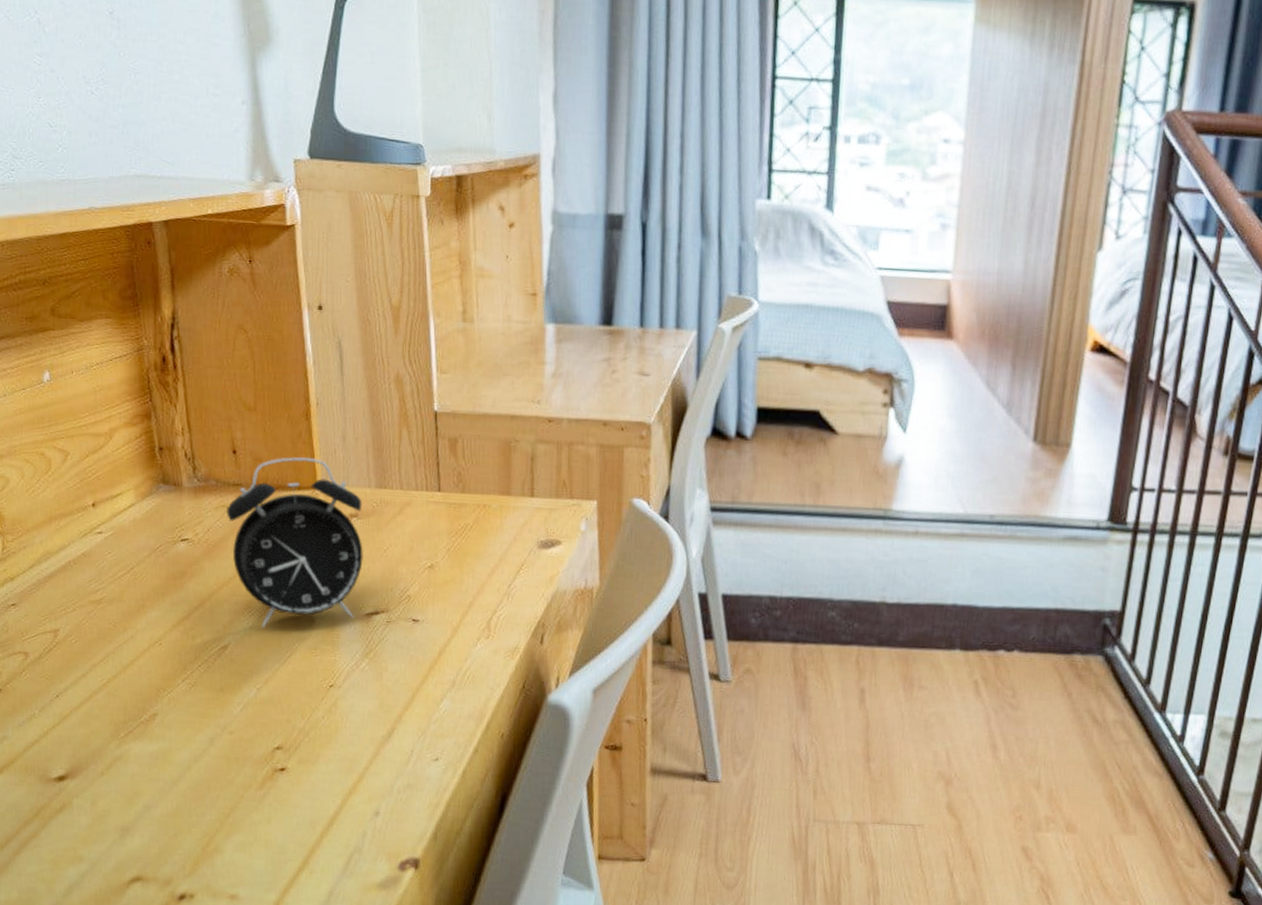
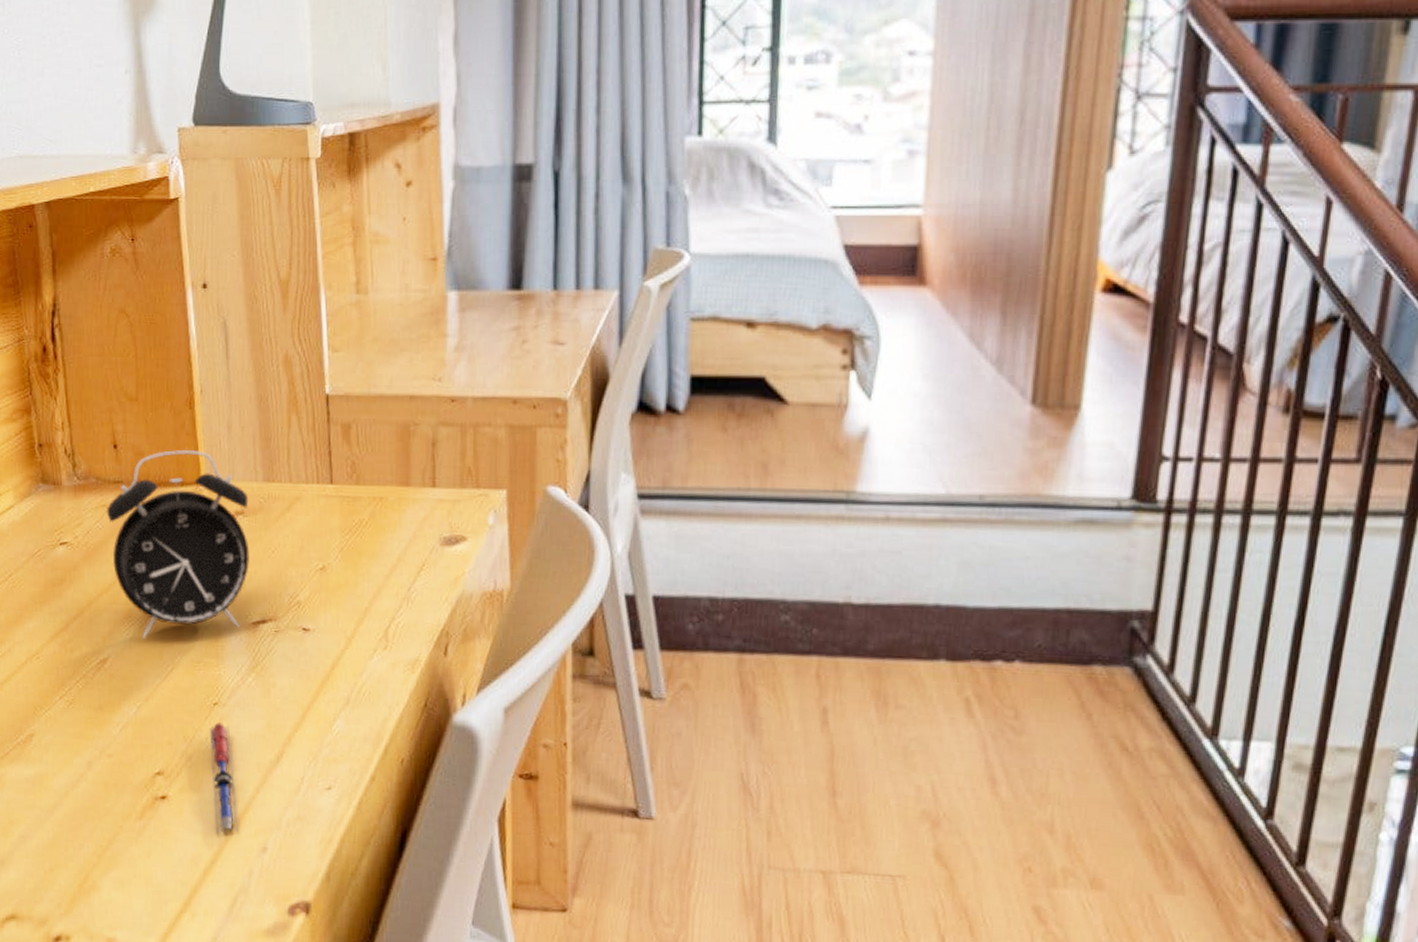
pen: none [326,702,353,800] -> present [209,722,238,833]

